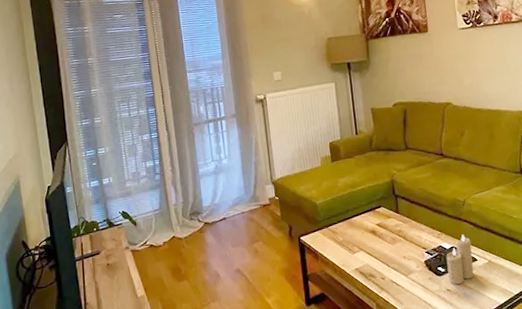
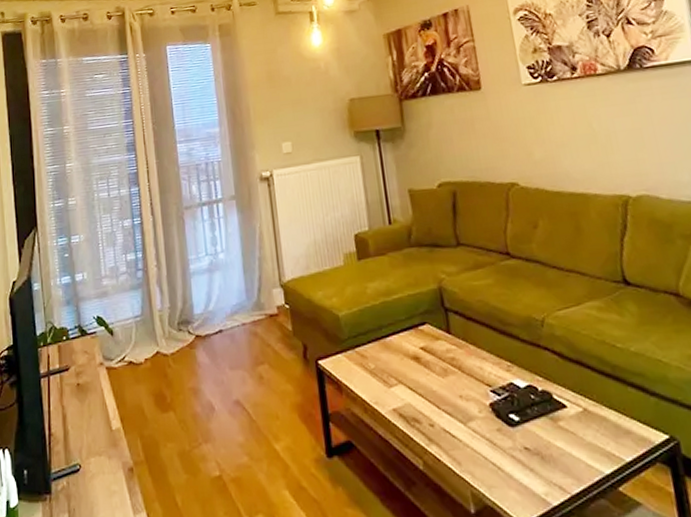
candle: present [446,234,474,284] -> none [520,368,563,440]

